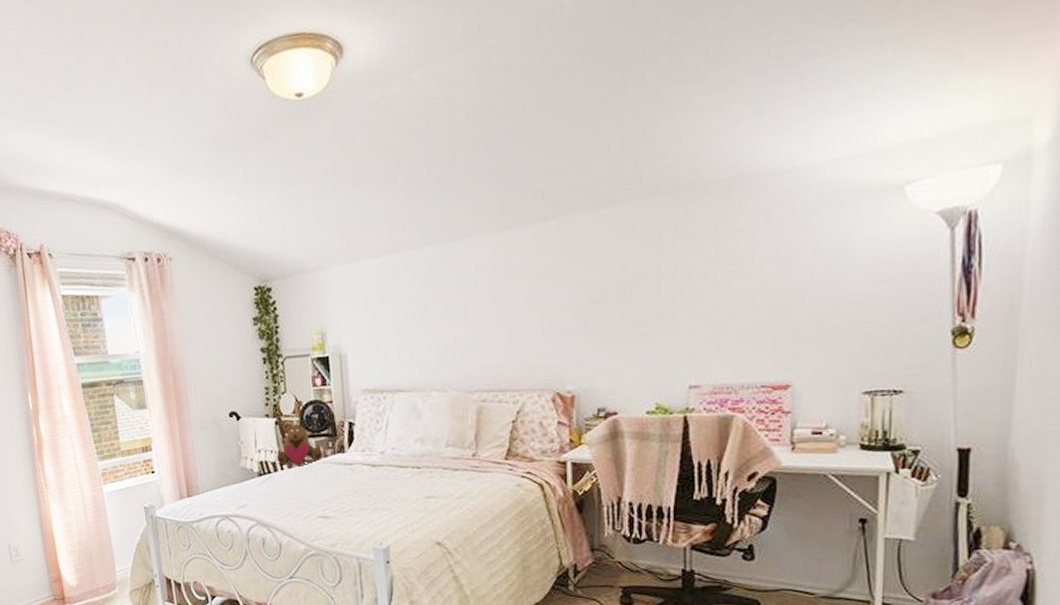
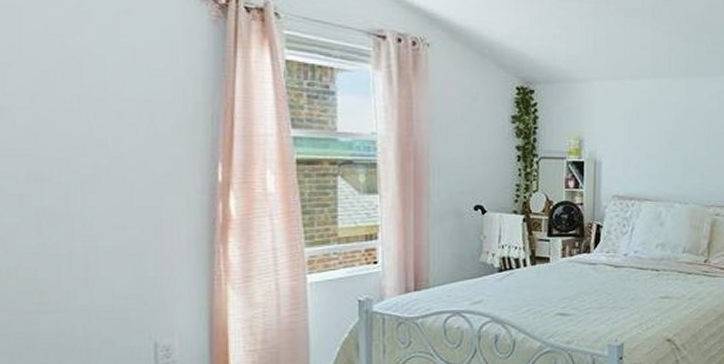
bear: present [276,424,323,467] -> none [520,222,569,264]

